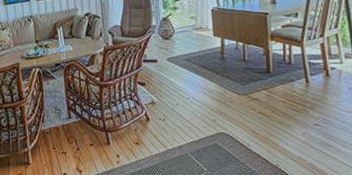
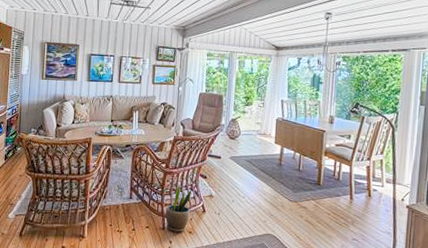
potted plant: none [108,96,134,145] -> present [165,184,191,232]

